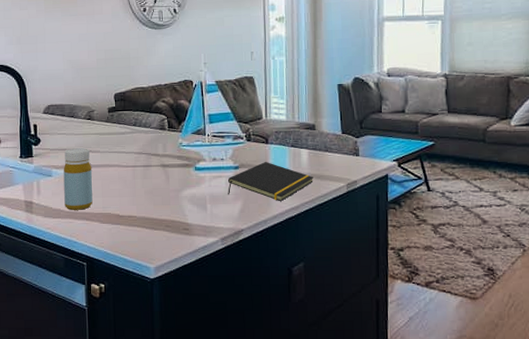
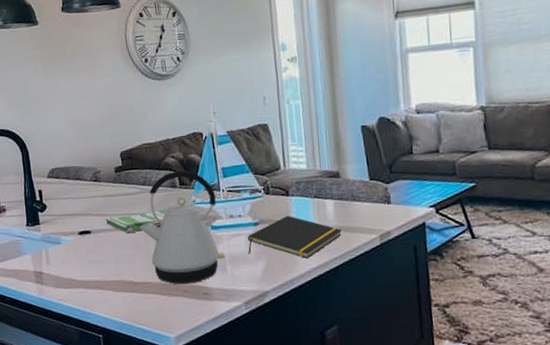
bottle: present [63,148,93,210] -> none [72,212,105,279]
dish towel: none [96,148,156,170] -> present [105,208,169,234]
kettle: none [128,114,207,220] -> present [140,170,226,285]

